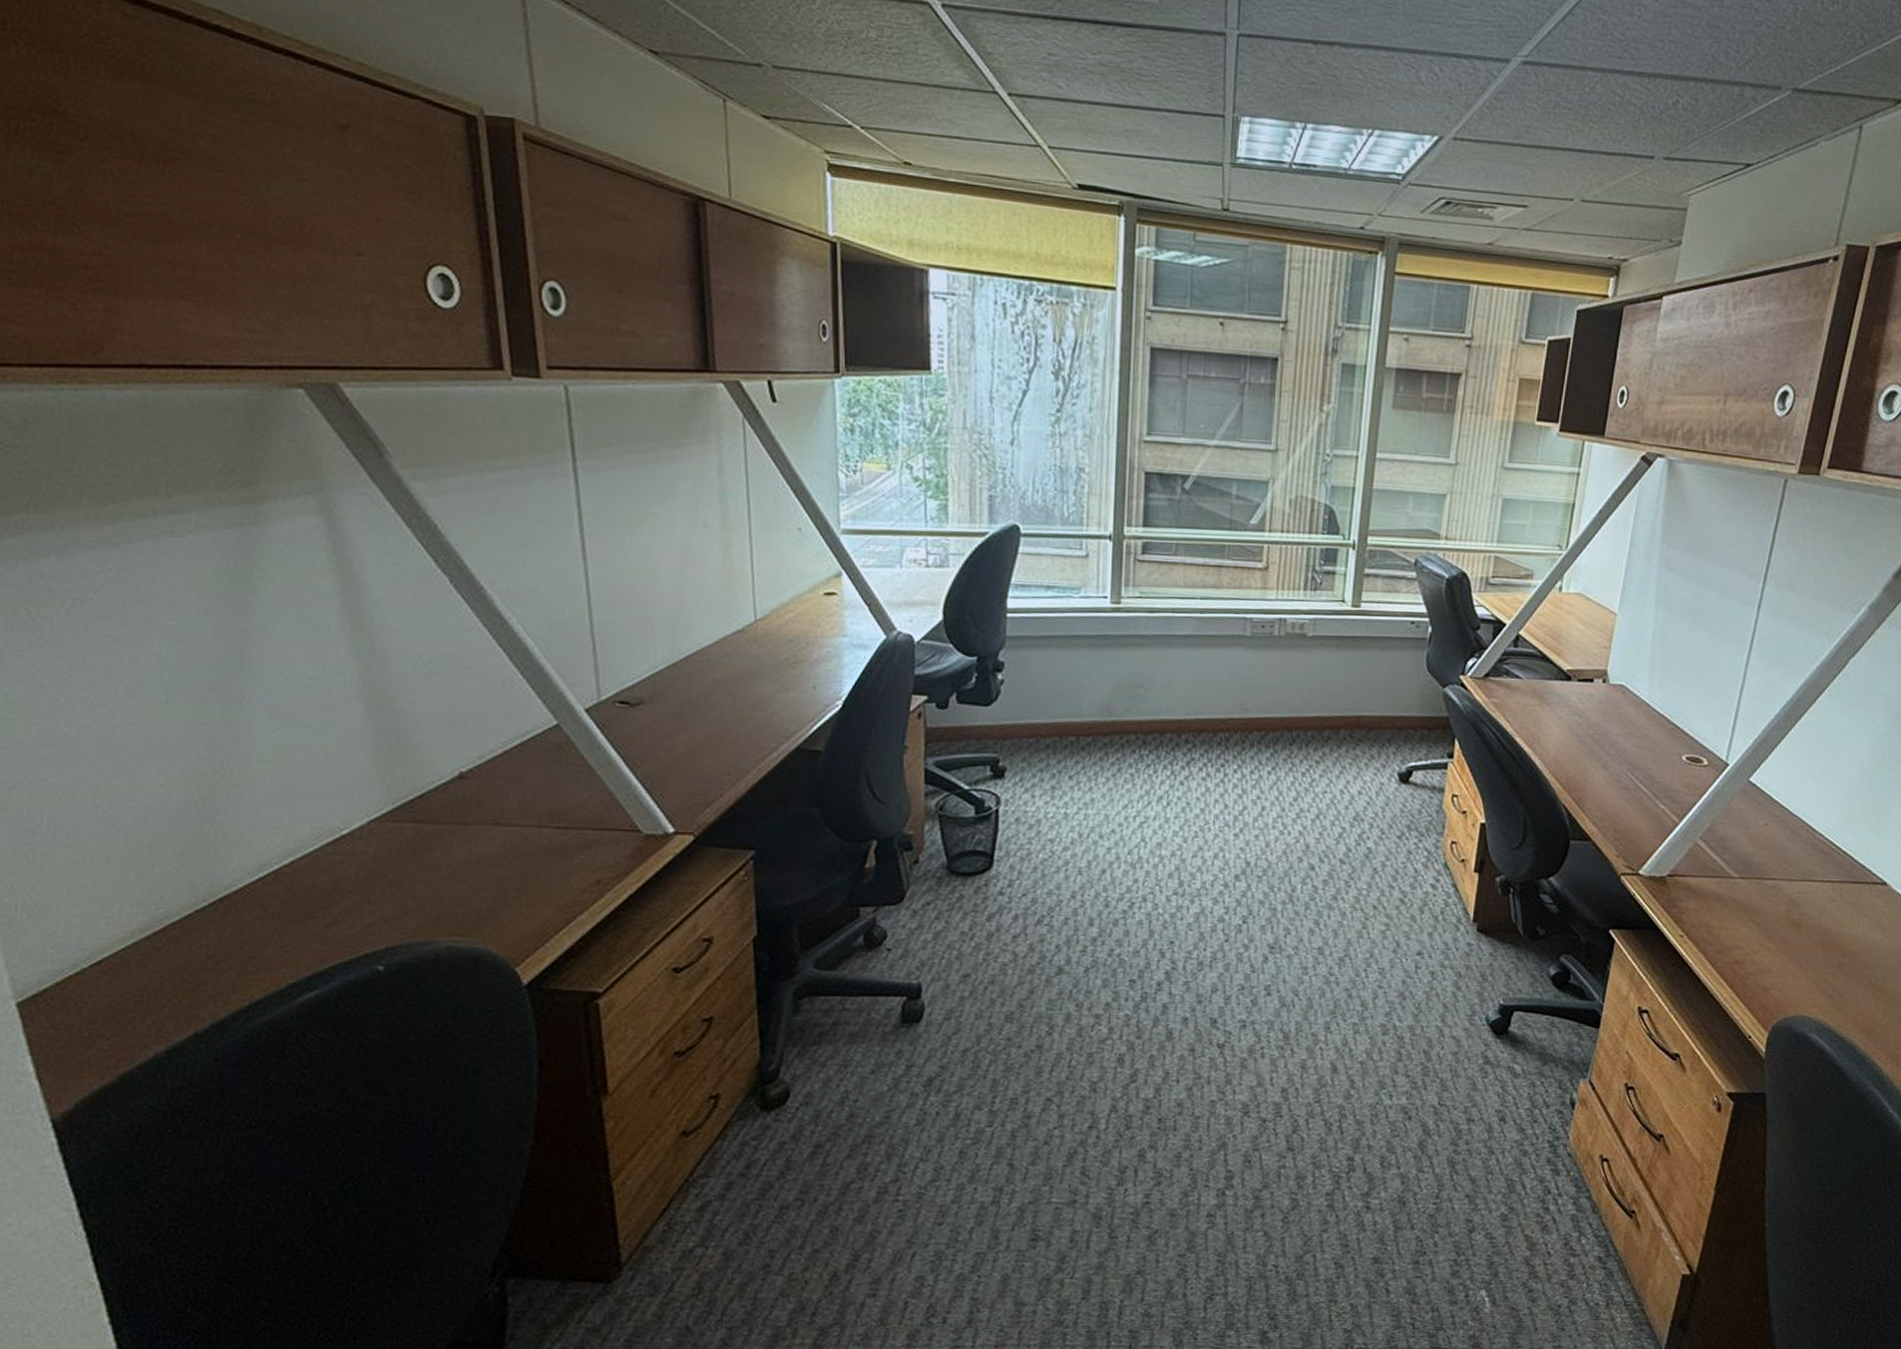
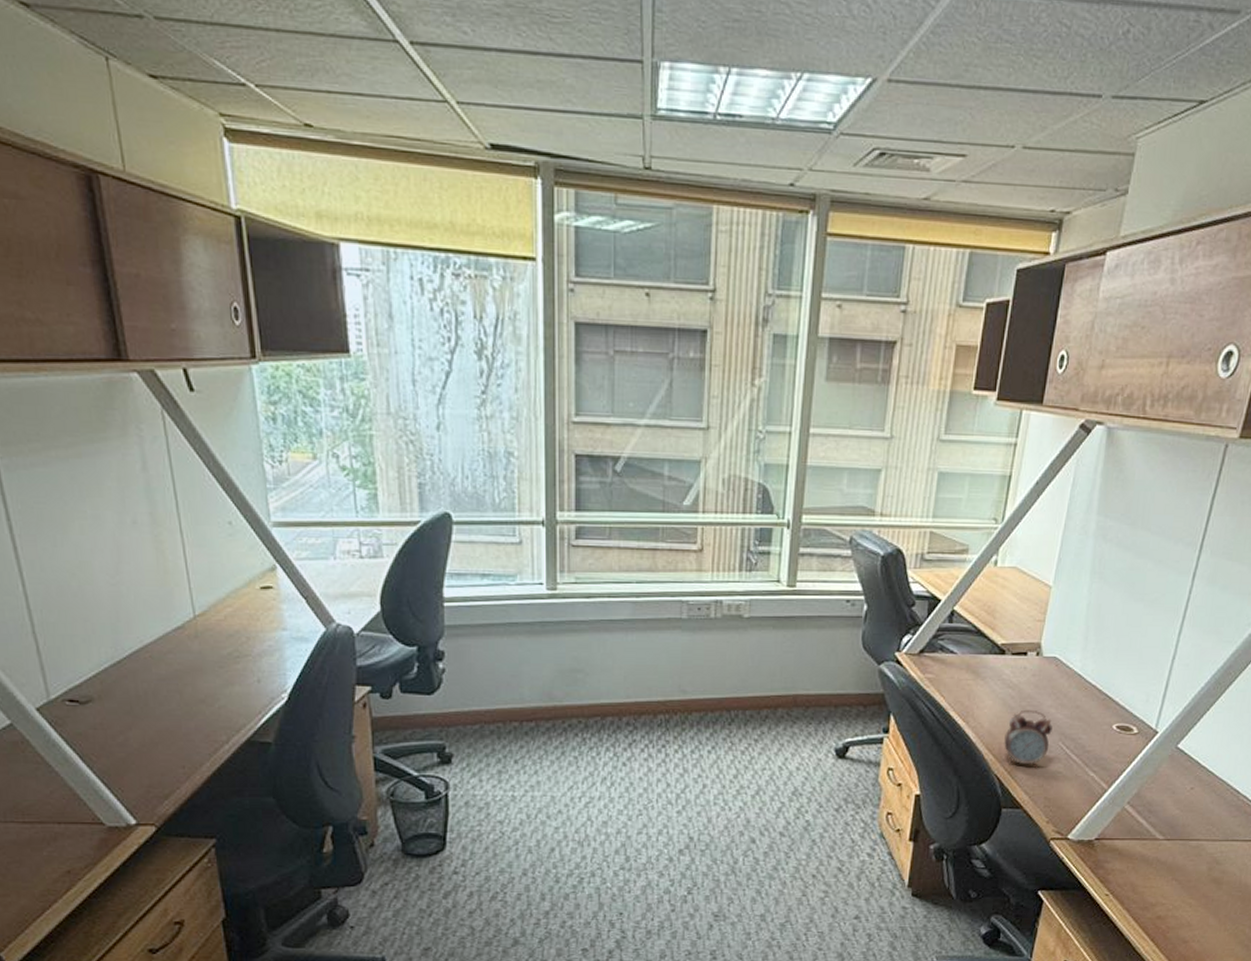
alarm clock: none [1571,737,1621,798] -> present [1004,709,1053,768]

